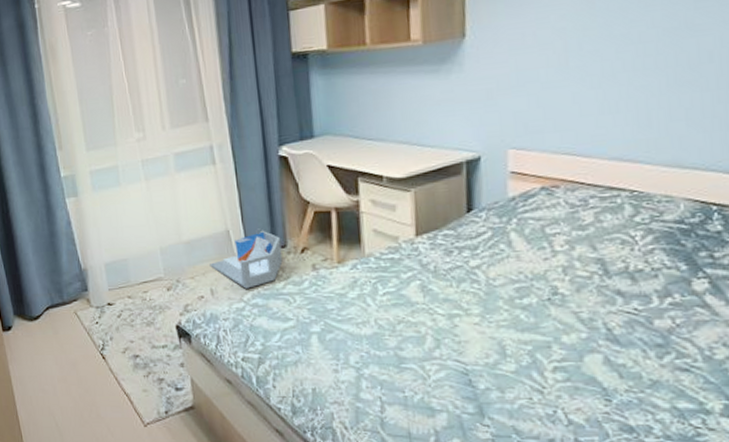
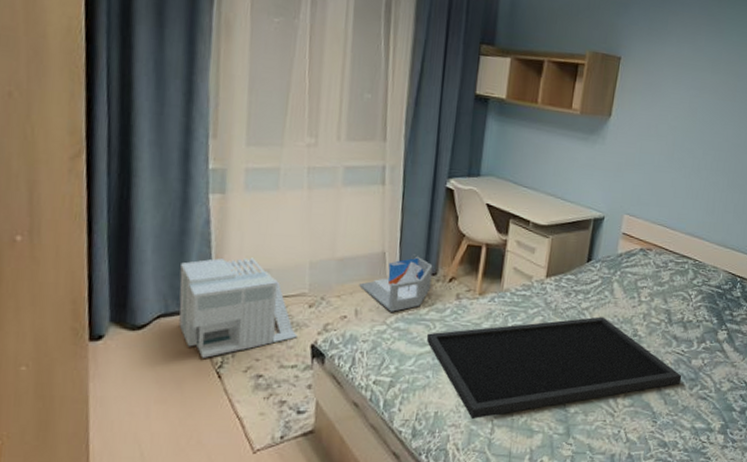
architectural model: none [55,250,162,342] -> present [179,257,297,358]
tray: none [289,274,642,397] -> present [427,316,682,420]

